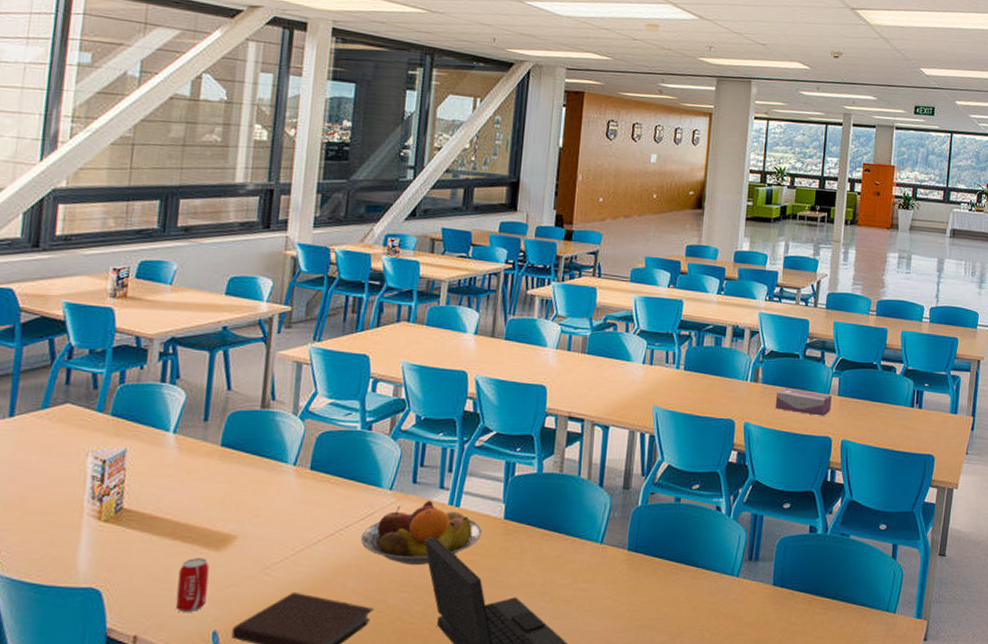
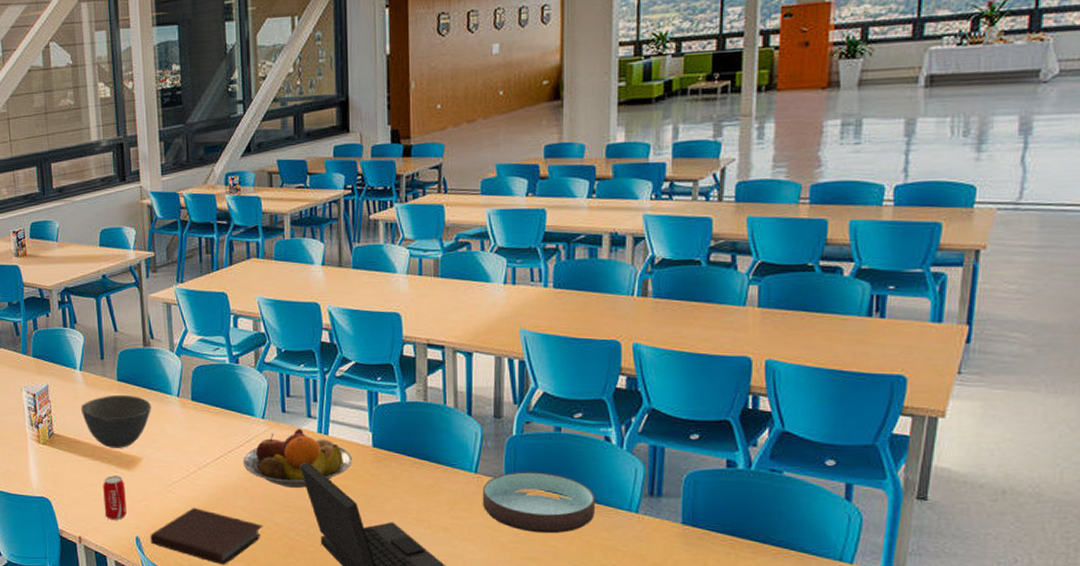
bowl: none [165,462,259,525] -> present [80,394,151,448]
bowl: none [604,541,705,601] -> present [482,472,596,534]
tissue box: present [775,388,832,417] -> none [672,301,749,334]

